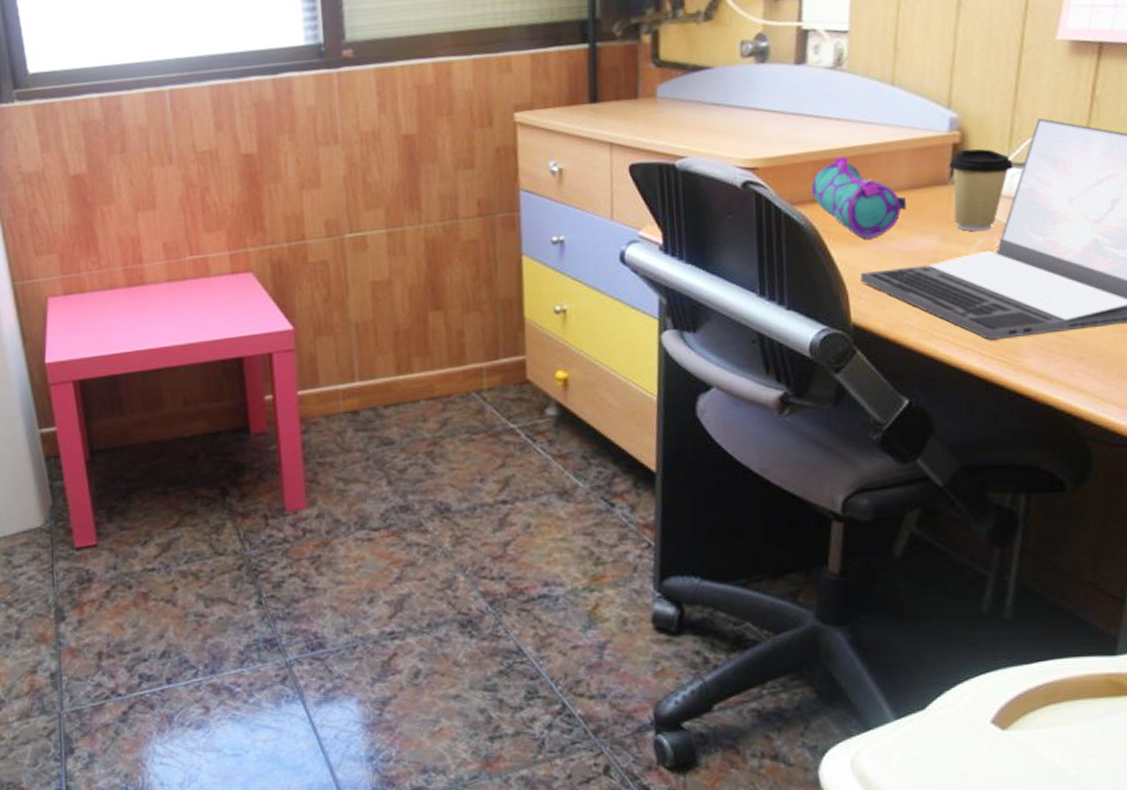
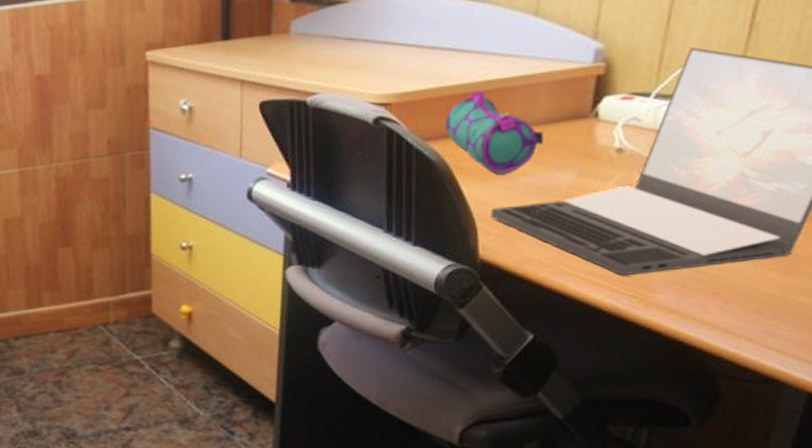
coffee cup: present [949,148,1014,232] -> none [591,80,660,166]

